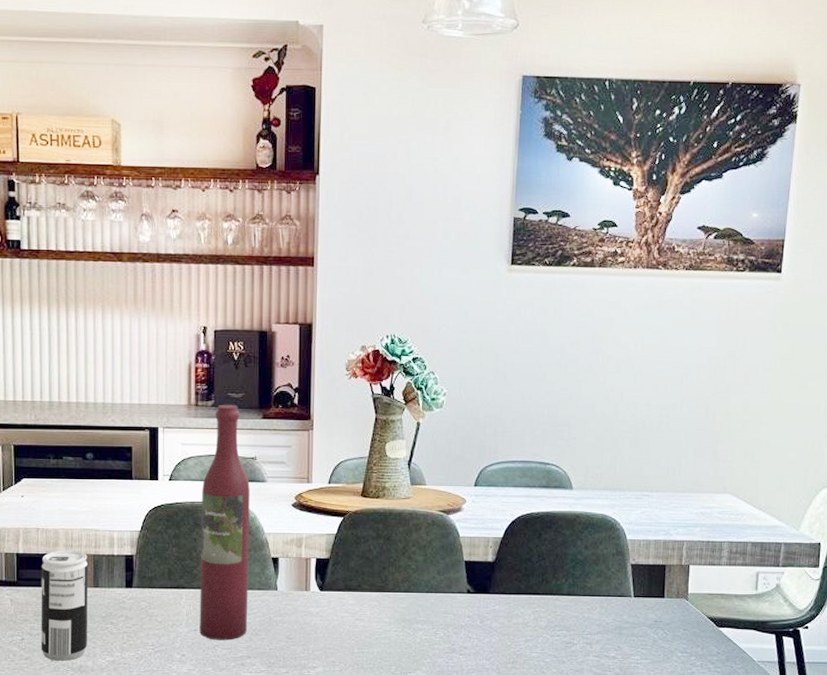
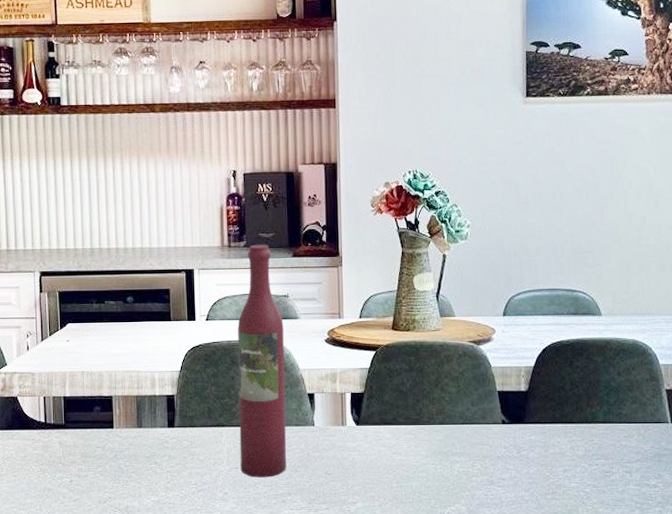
beverage can: present [41,550,87,661] -> none [87,392,133,502]

